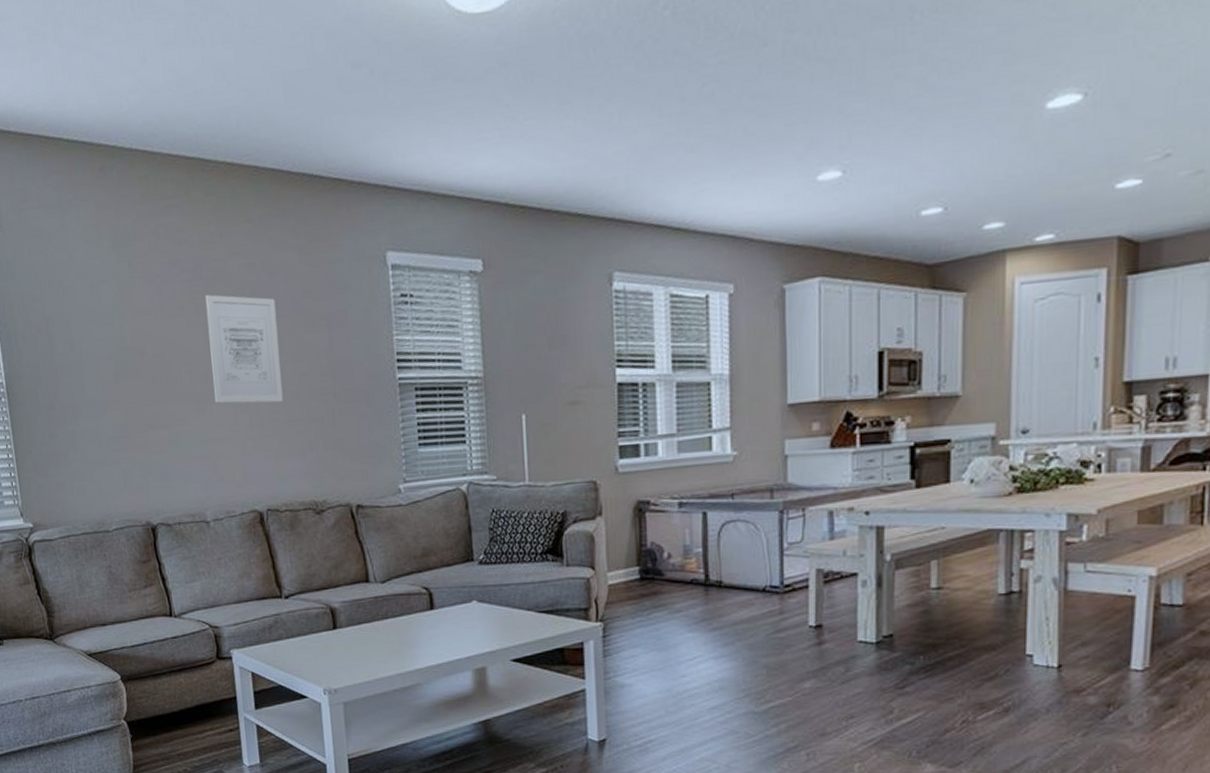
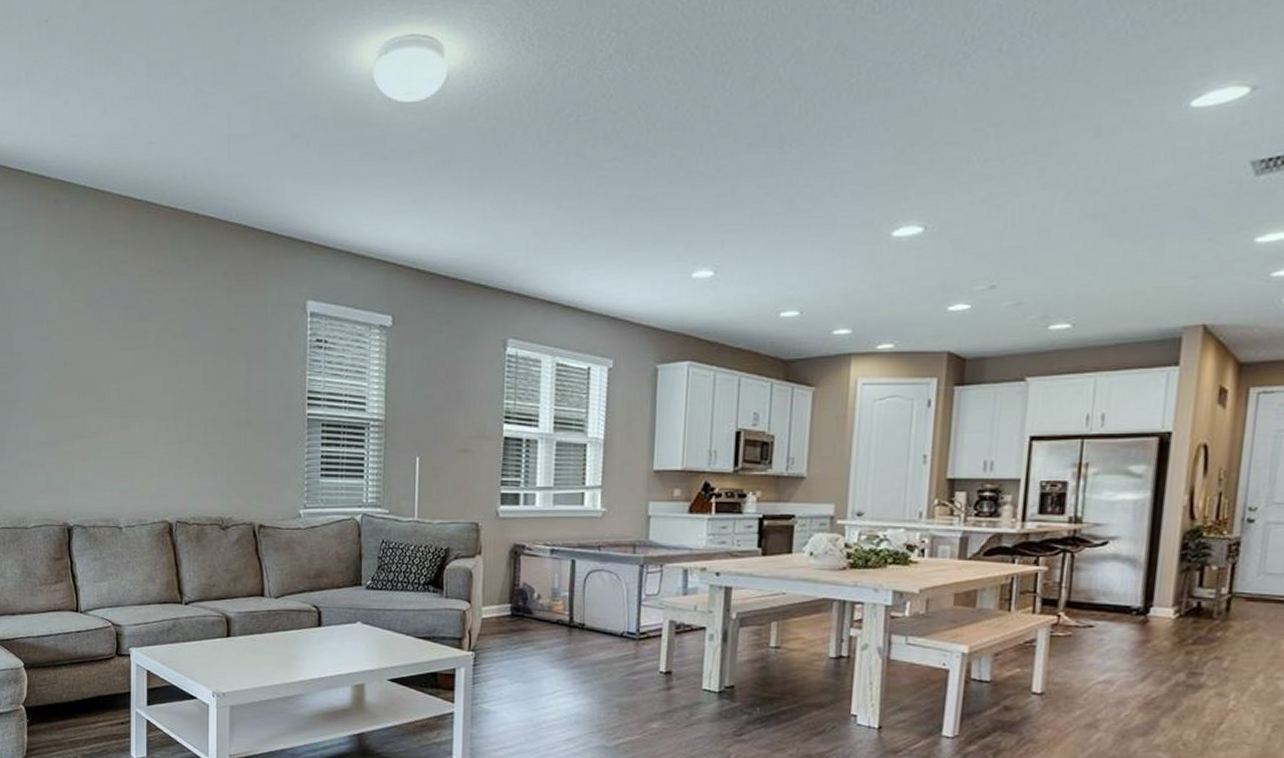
wall art: present [205,294,283,404] -> none [138,322,202,425]

